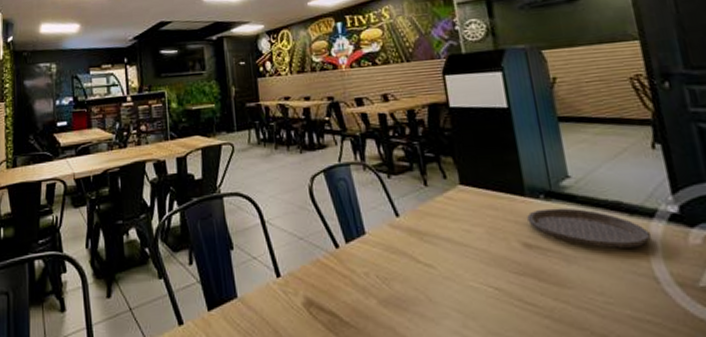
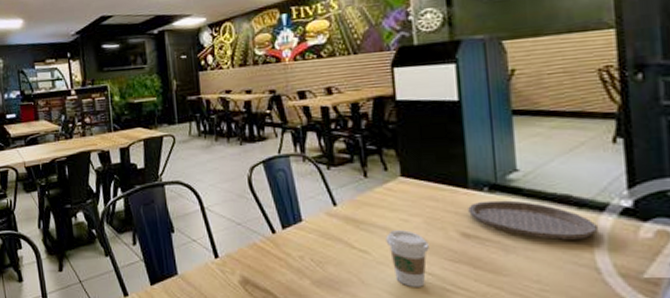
coffee cup: none [449,242,494,304] -> present [385,230,429,287]

